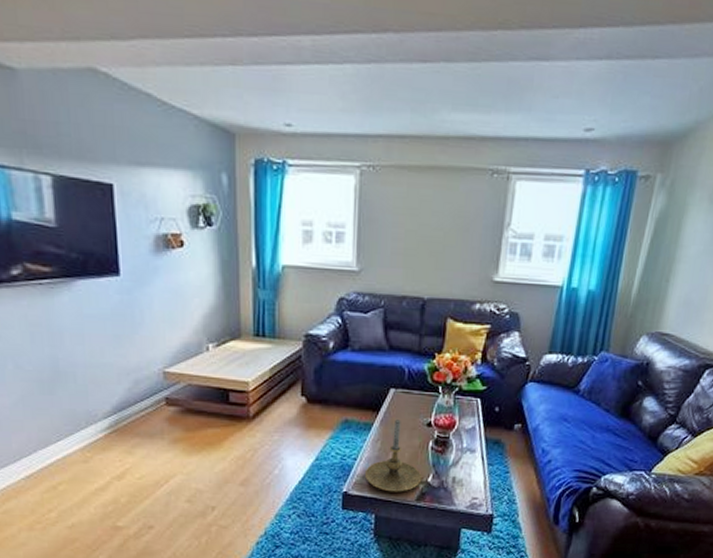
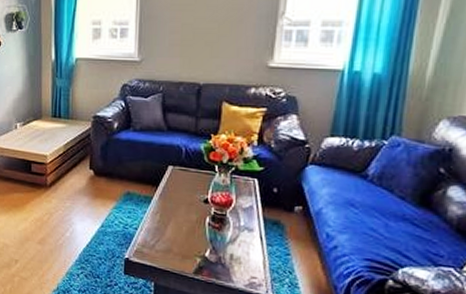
candle holder: present [365,419,422,492] -> none [145,194,199,264]

